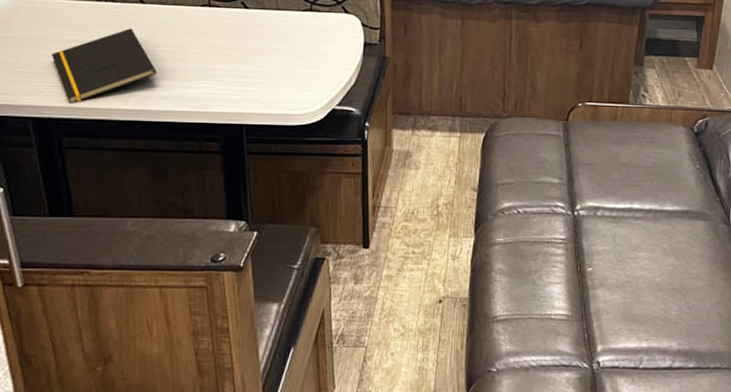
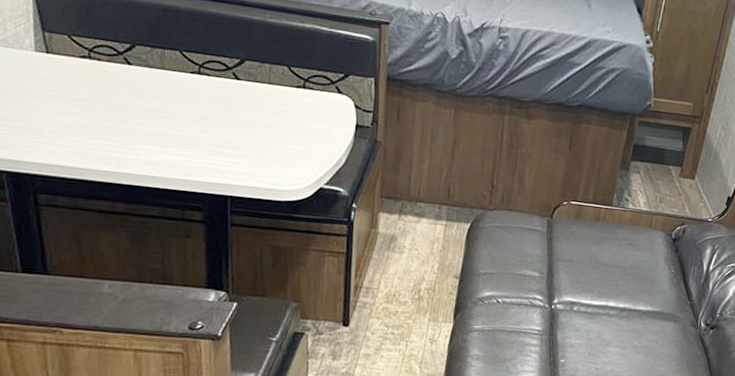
notepad: present [51,28,156,105] -> none [29,89,141,162]

